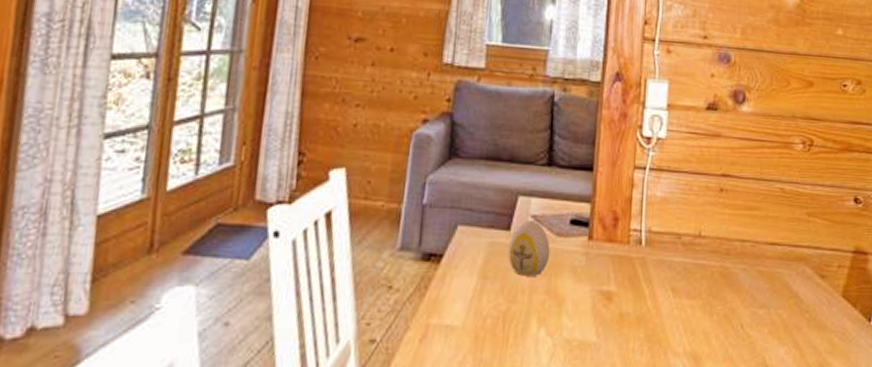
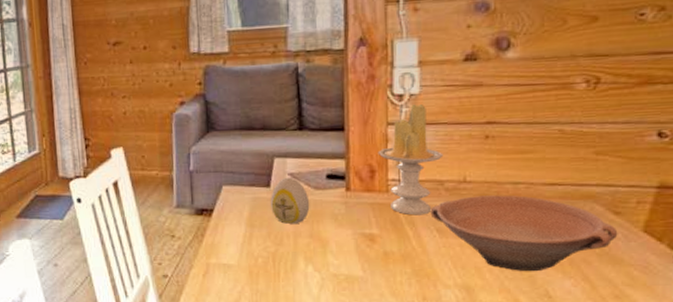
candle: none [623,148,683,272] -> present [377,103,444,215]
bowl: none [667,252,823,338] -> present [430,195,618,272]

